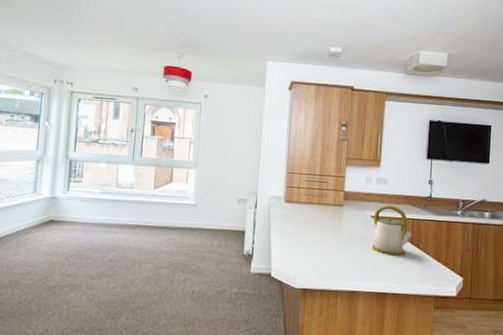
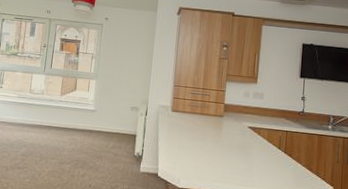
kettle: present [372,205,413,256] -> none [248,117,286,164]

